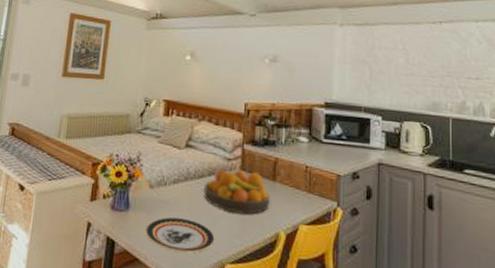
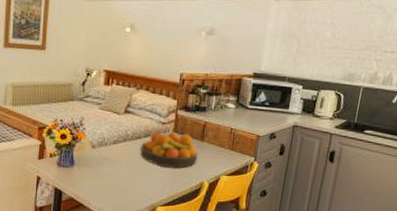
plate: present [145,217,215,254] -> none [88,171,149,199]

